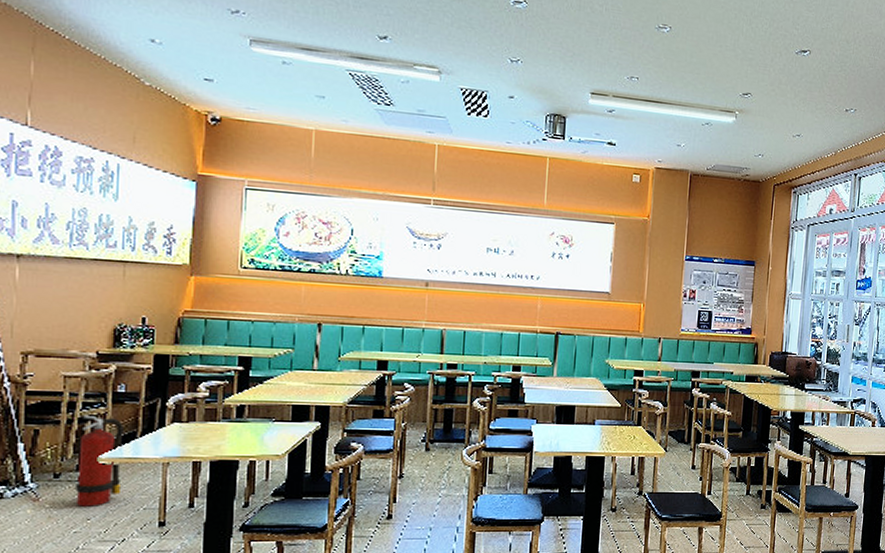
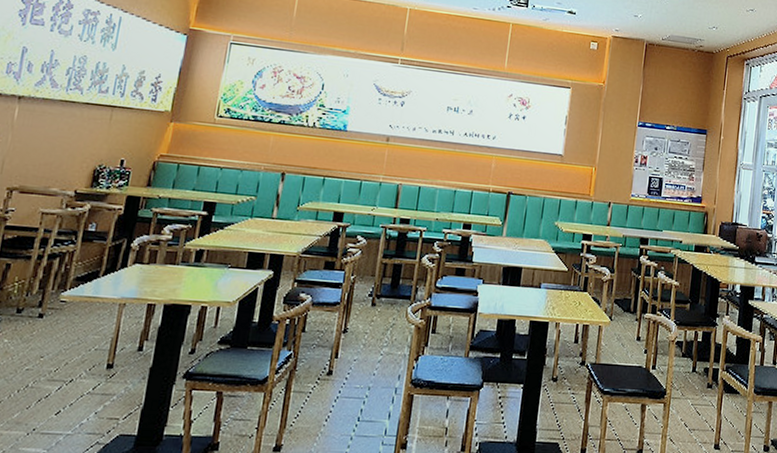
fire extinguisher: present [76,416,124,507] -> none [34,253,89,344]

